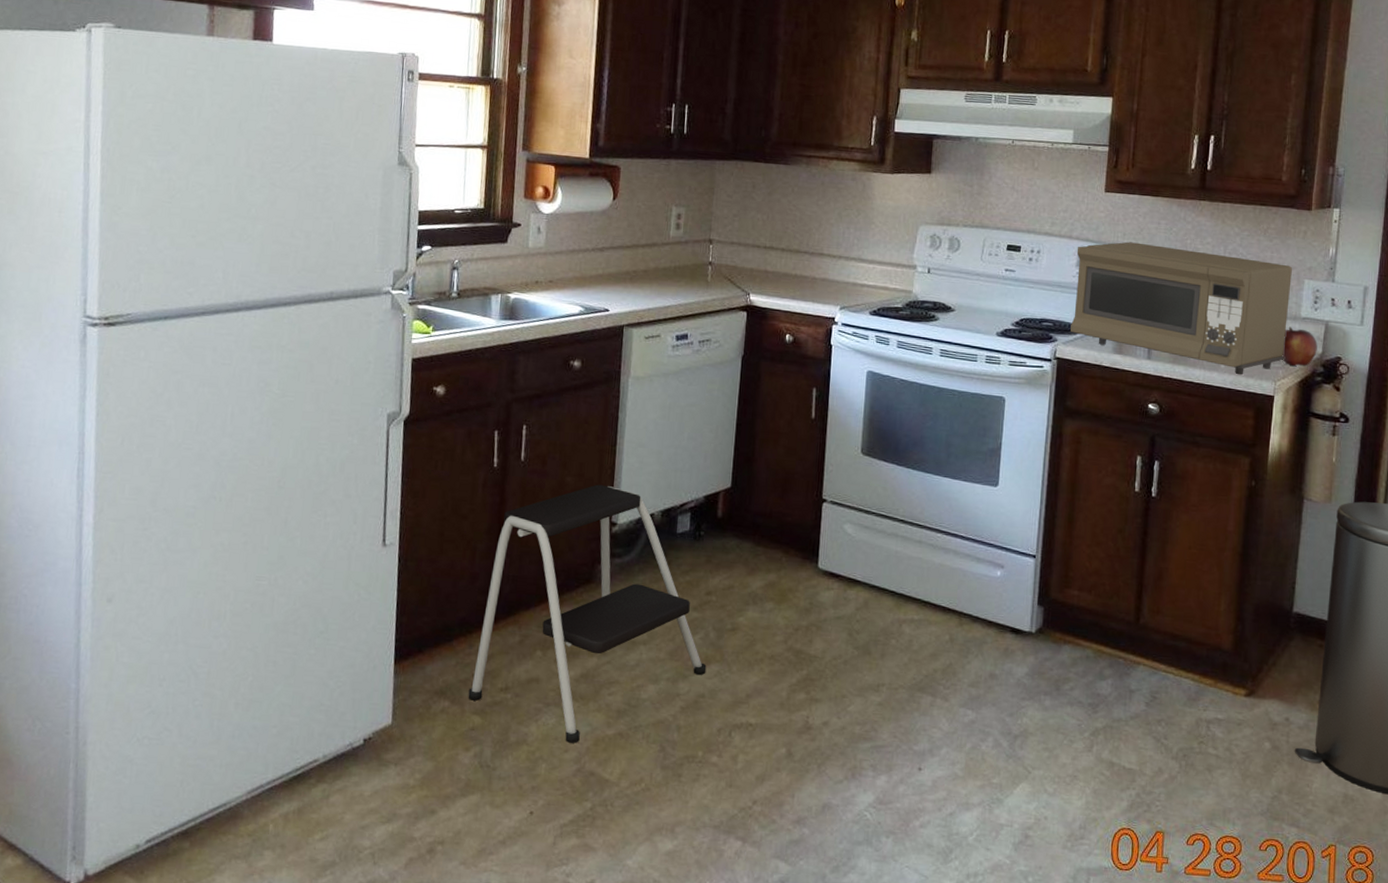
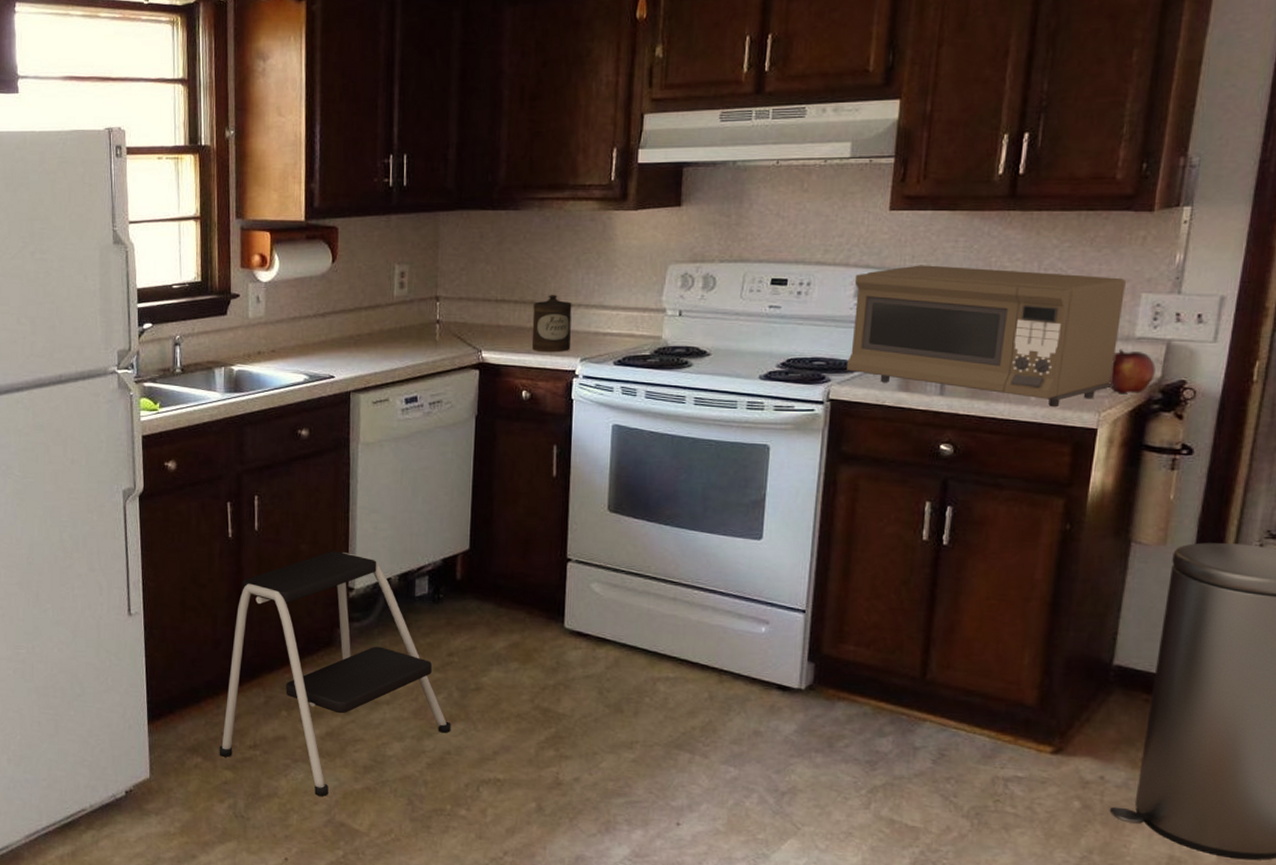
canister: none [795,245,834,300] -> present [531,294,572,353]

